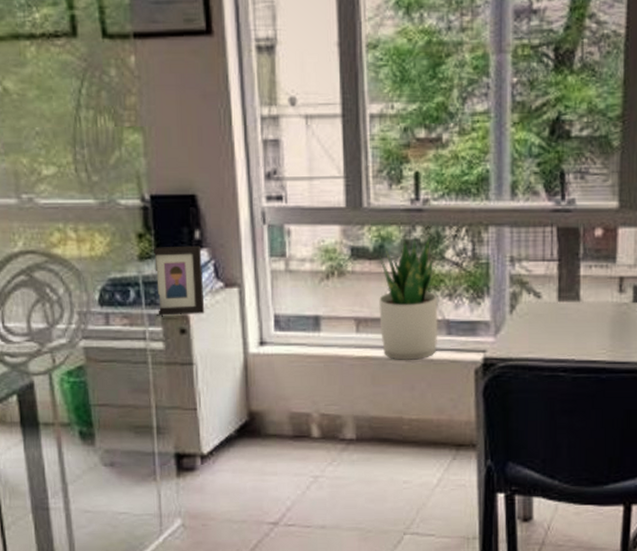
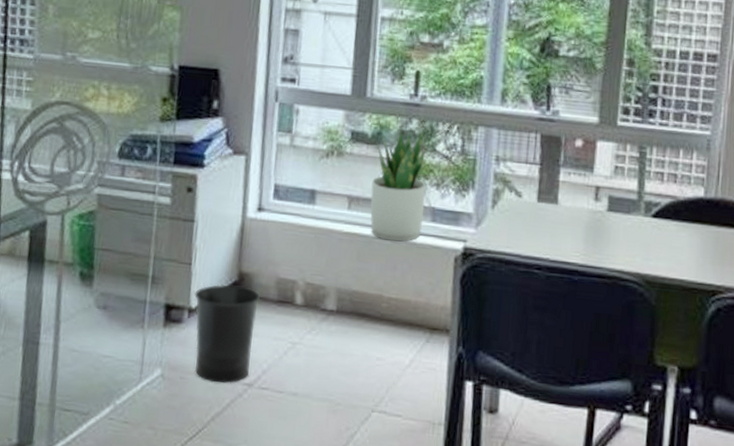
picture frame: present [151,245,205,316] -> none [168,111,218,176]
waste bin: none [204,425,274,526] -> present [194,284,260,383]

